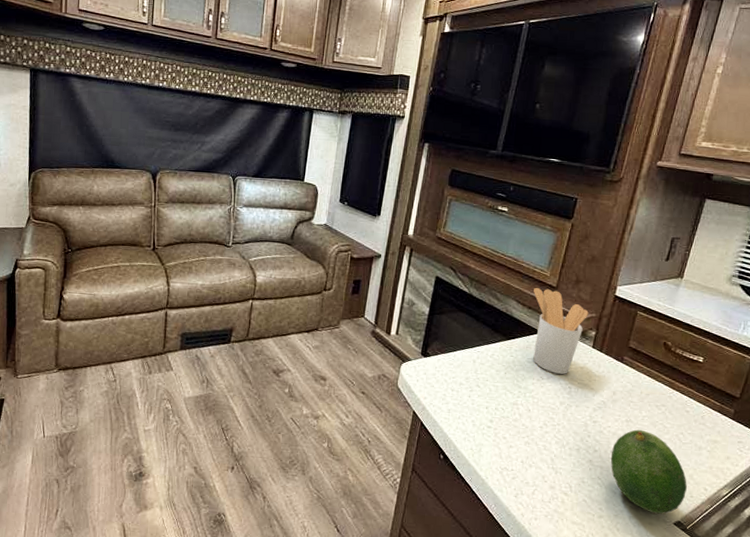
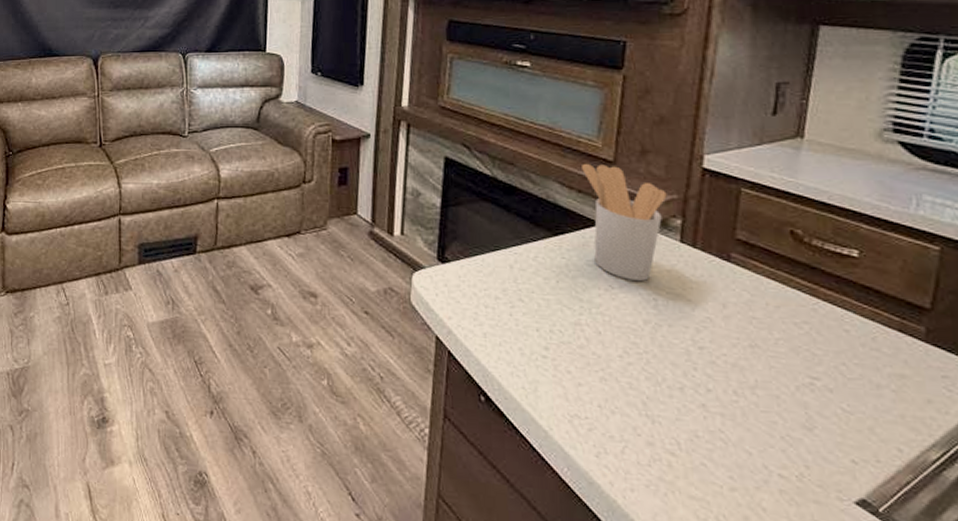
fruit: present [610,429,687,515] -> none [734,358,868,489]

